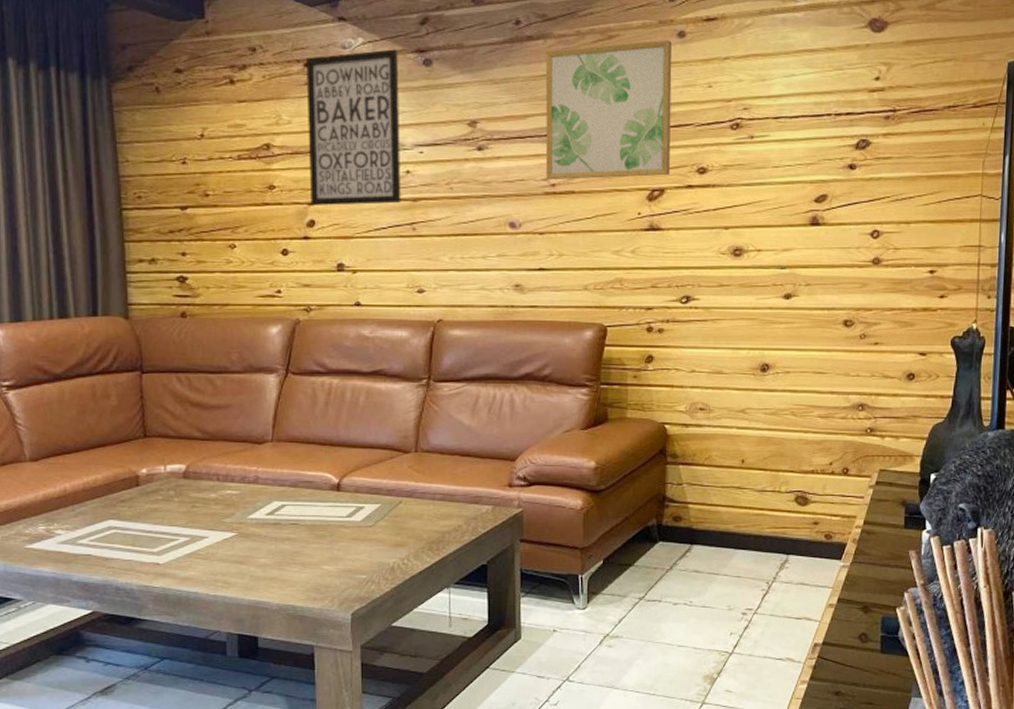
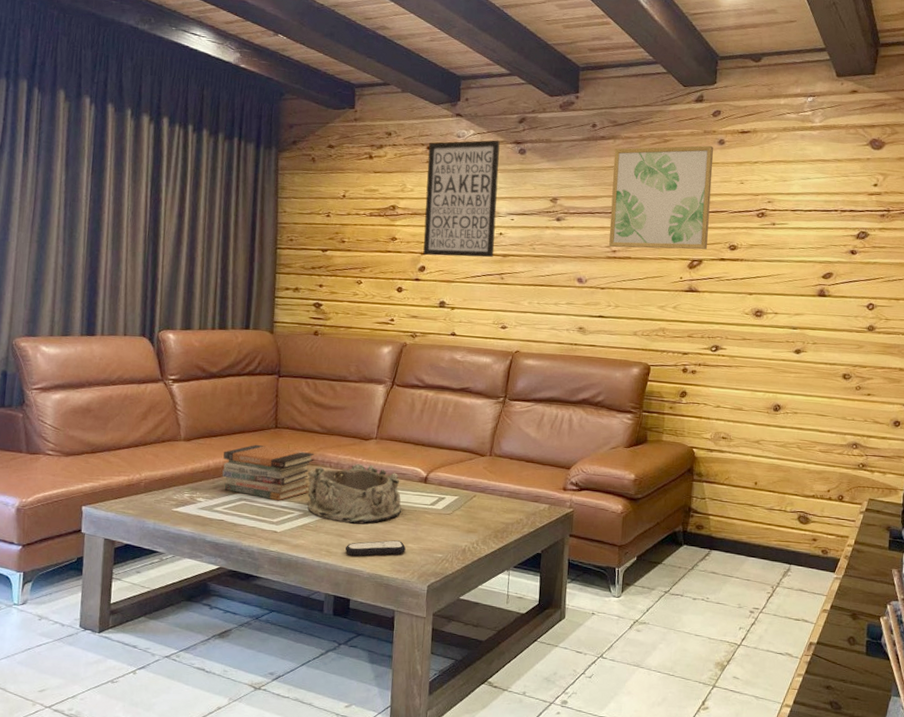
book stack: none [82,459,197,527] -> present [222,444,315,501]
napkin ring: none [190,473,312,547] -> present [307,463,402,524]
remote control: none [245,563,321,586] -> present [345,540,406,557]

